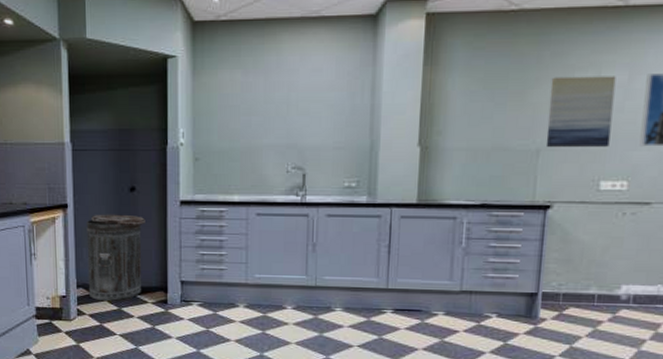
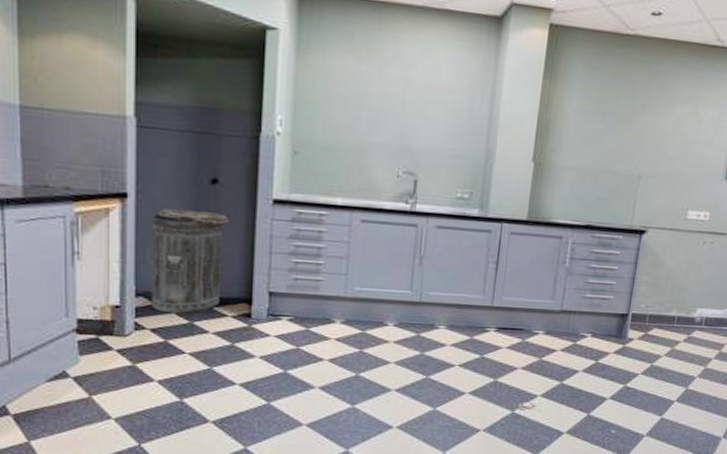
wall art: present [546,76,616,147] -> none [646,106,709,178]

